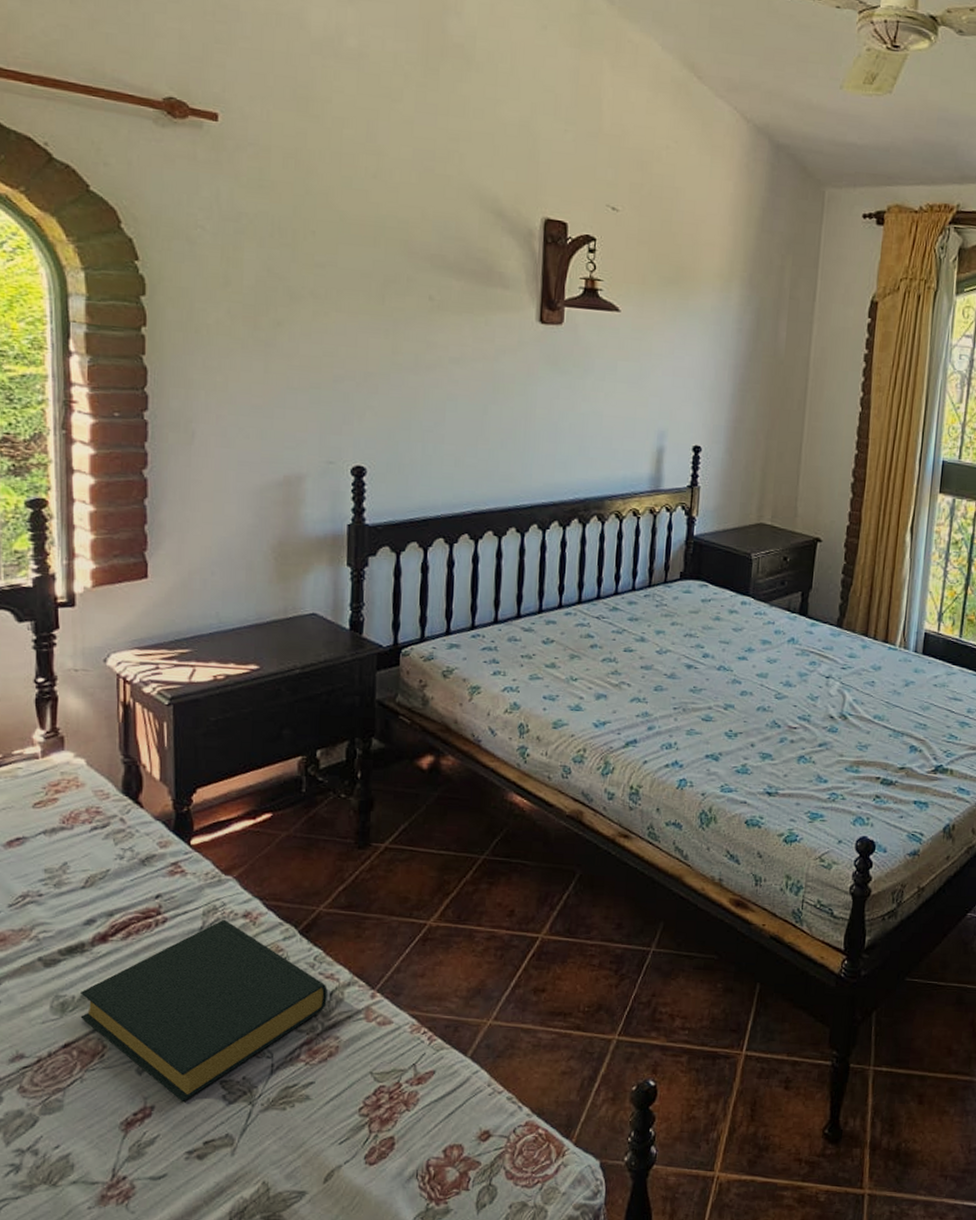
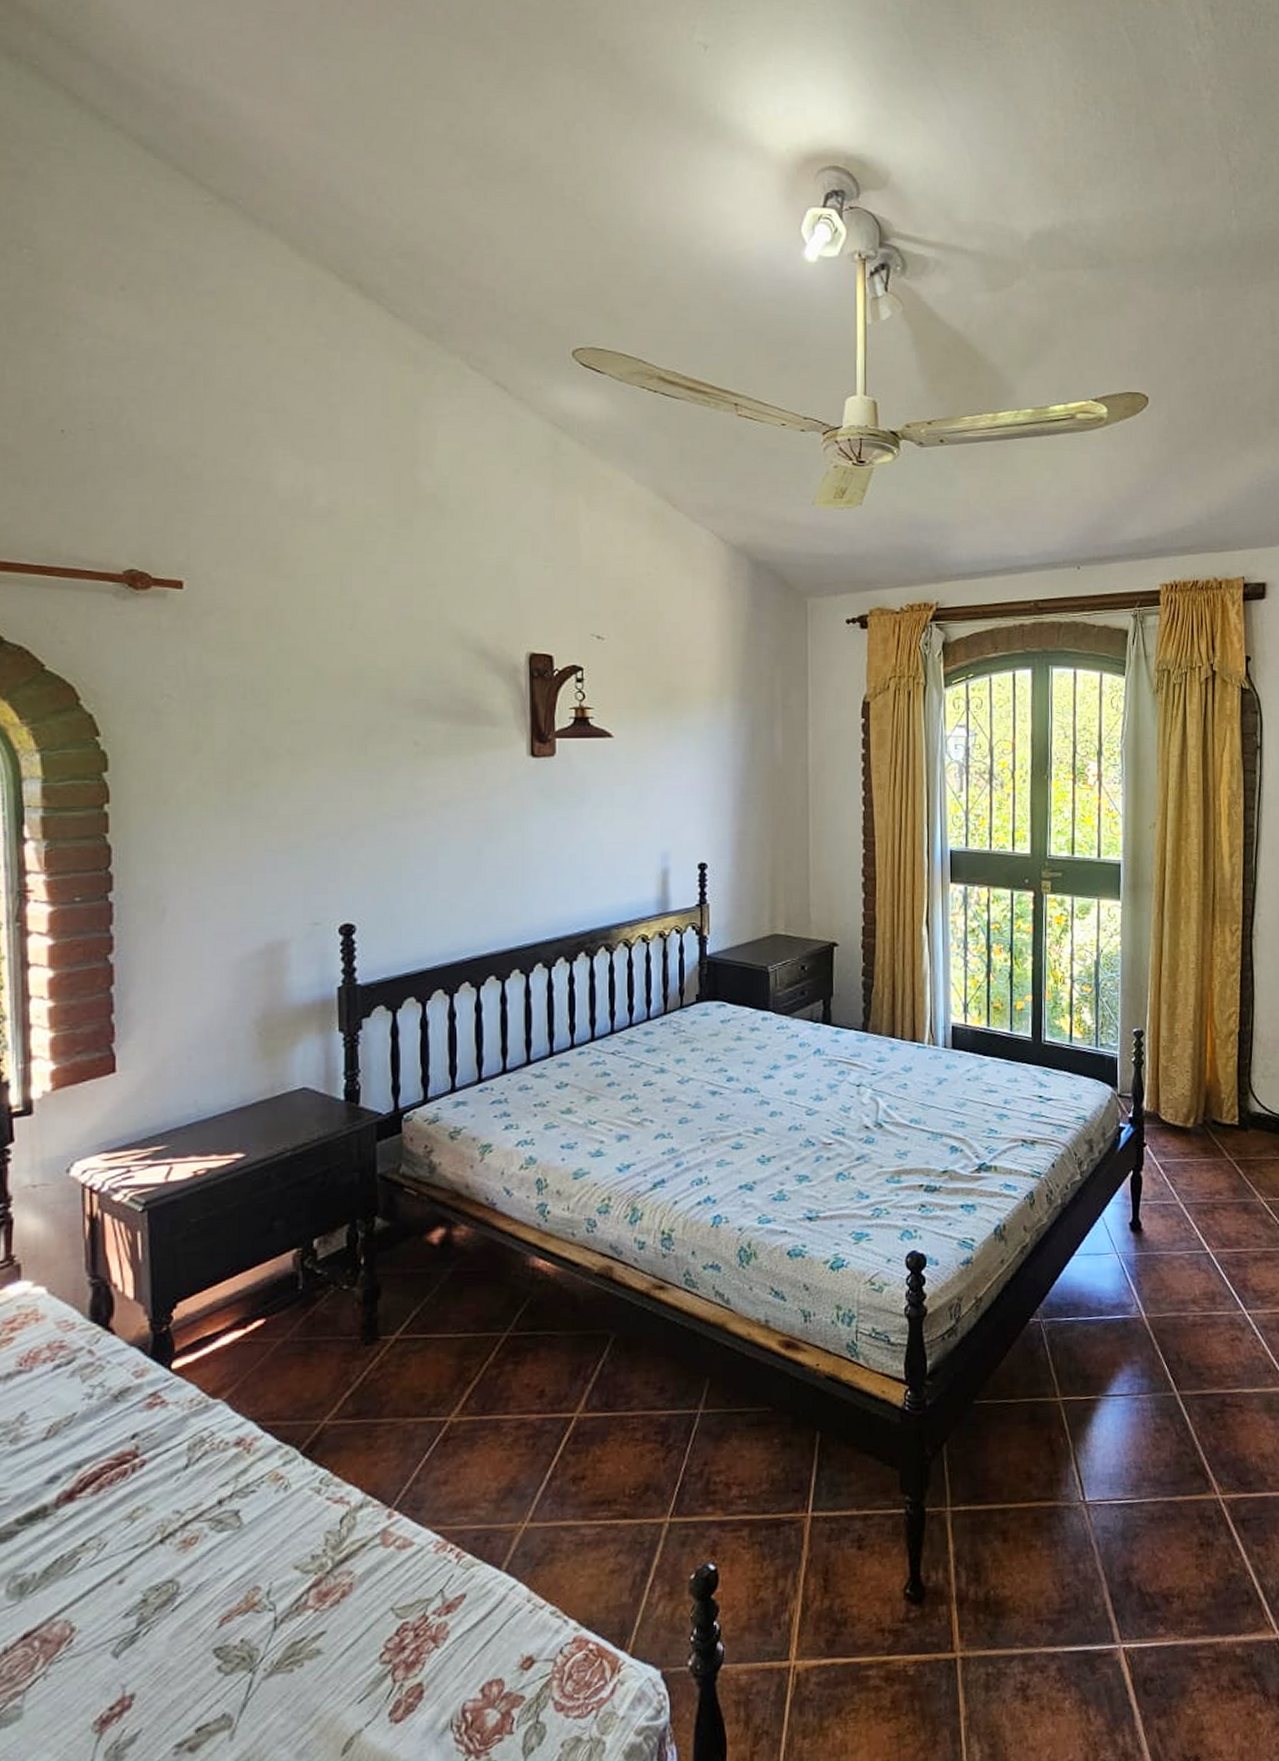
hardback book: present [79,919,328,1101] -> none [41,1451,337,1683]

